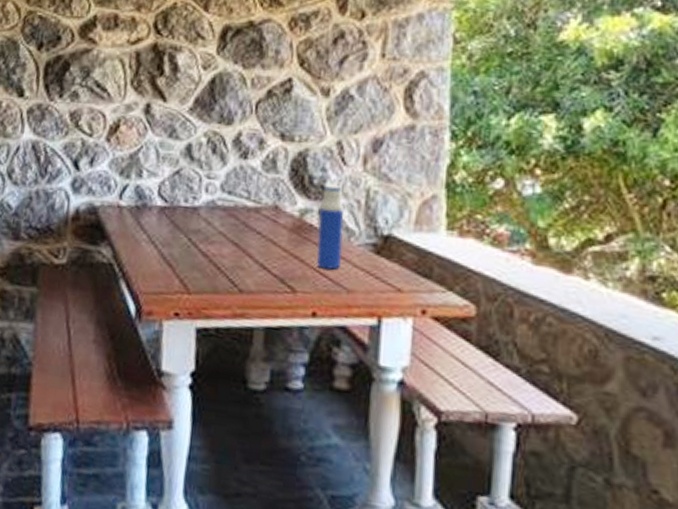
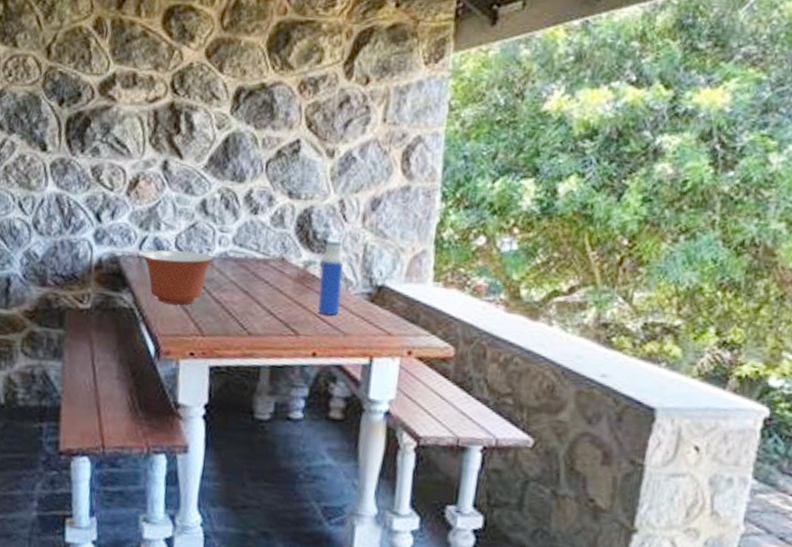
mixing bowl: none [122,198,200,259] -> present [141,250,214,305]

